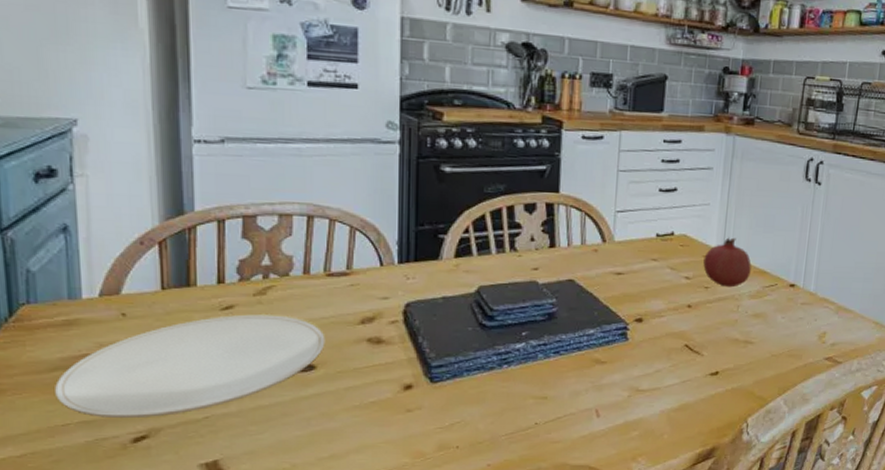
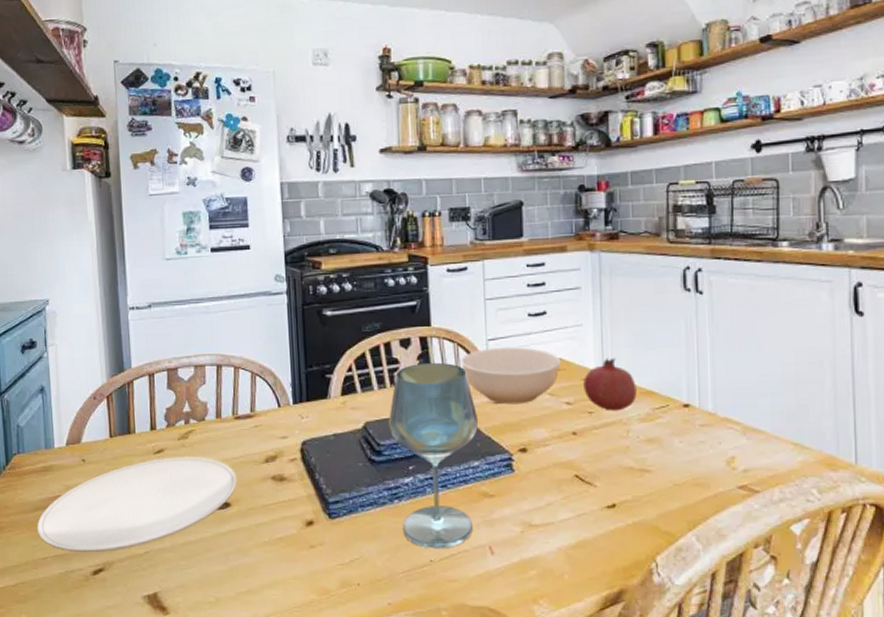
wine glass: none [503,229,599,413] -> present [388,362,479,549]
bowl: none [586,219,686,277] -> present [460,347,562,405]

